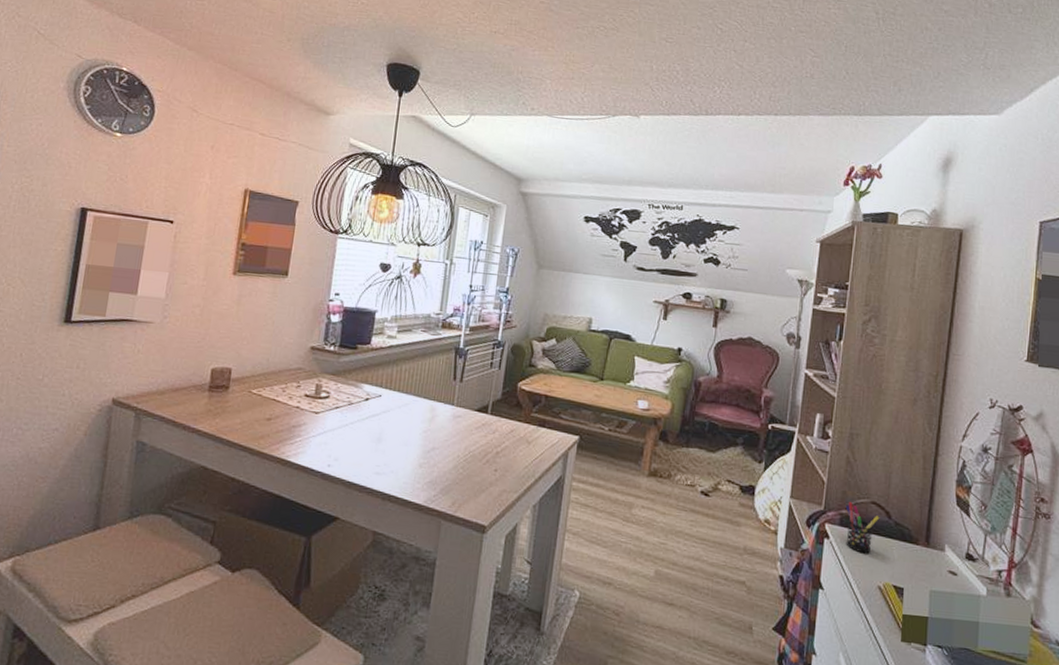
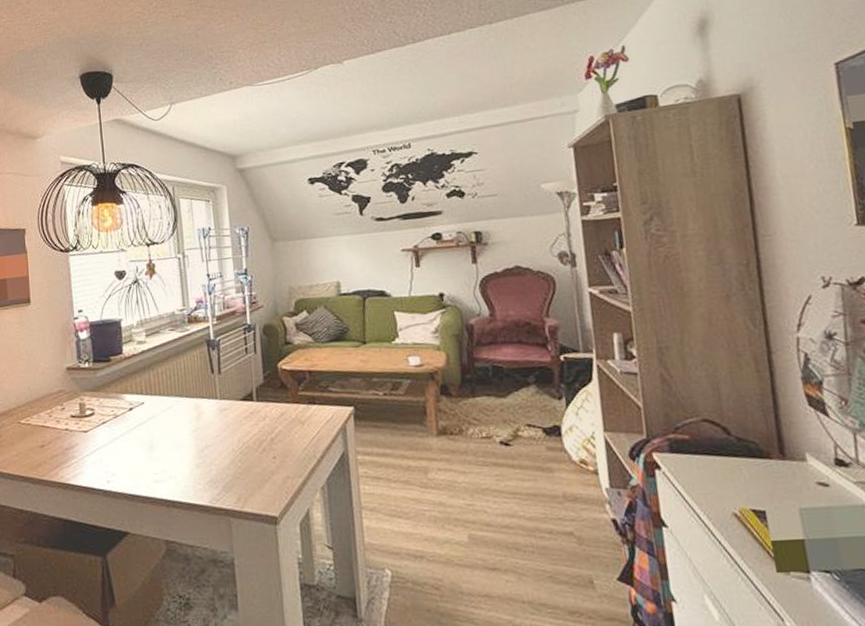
pen holder: present [845,502,880,554] -> none [672,424,717,480]

